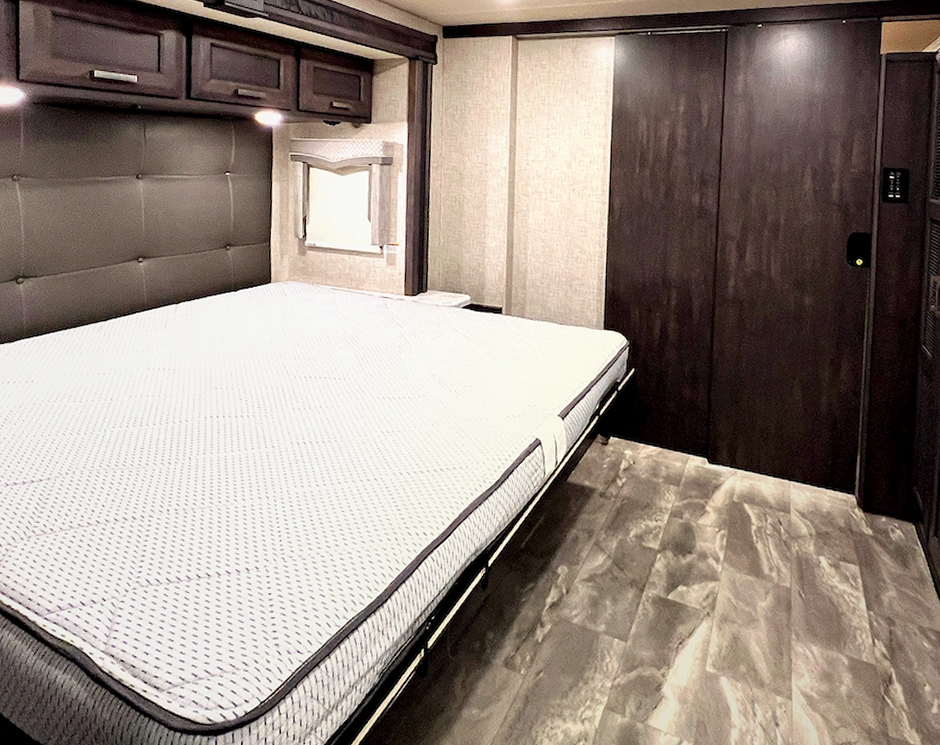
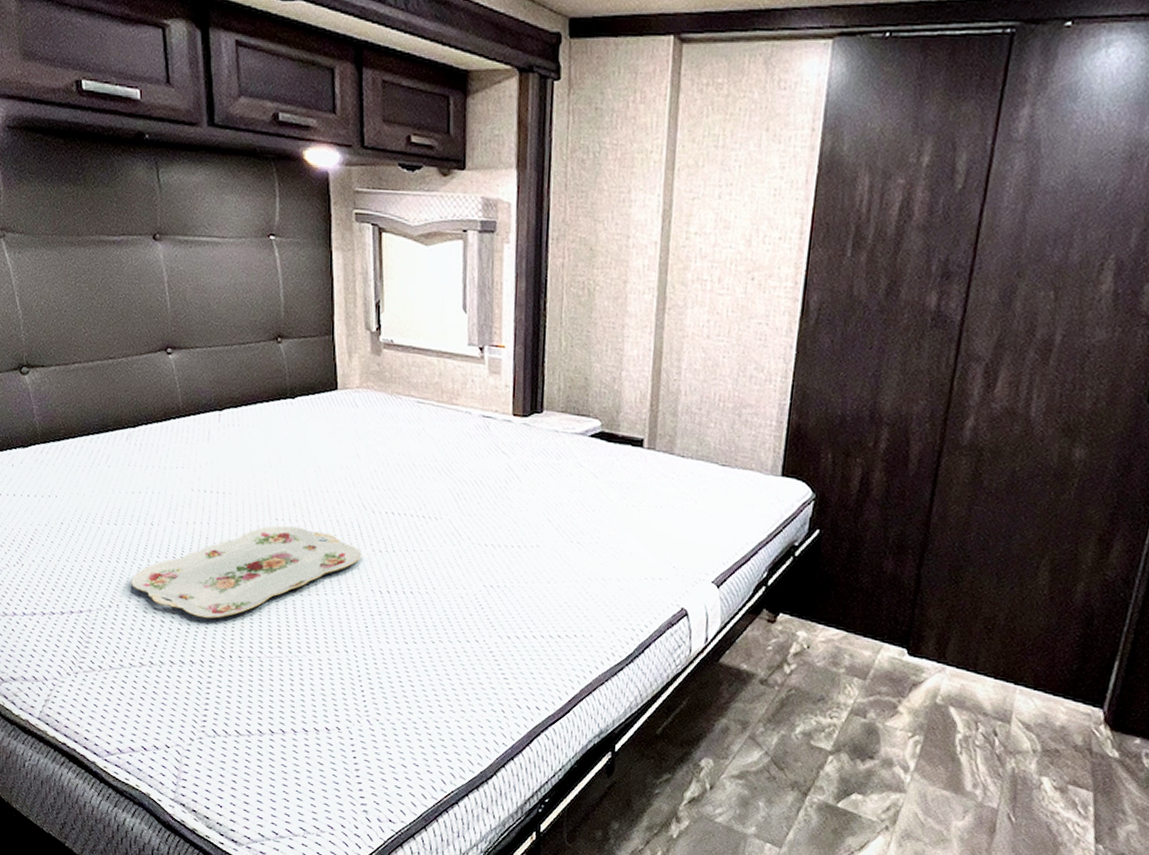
serving tray: none [87,393,283,478] -> present [130,525,361,619]

